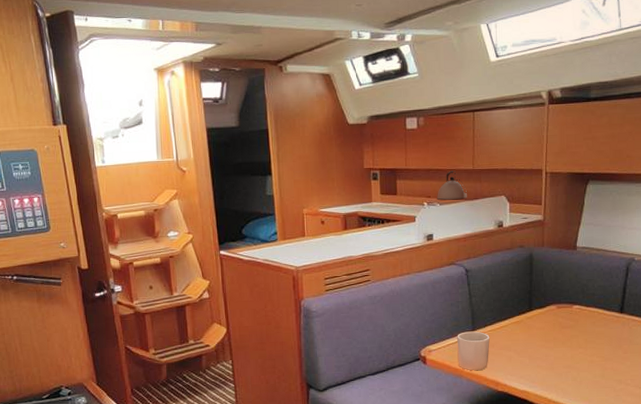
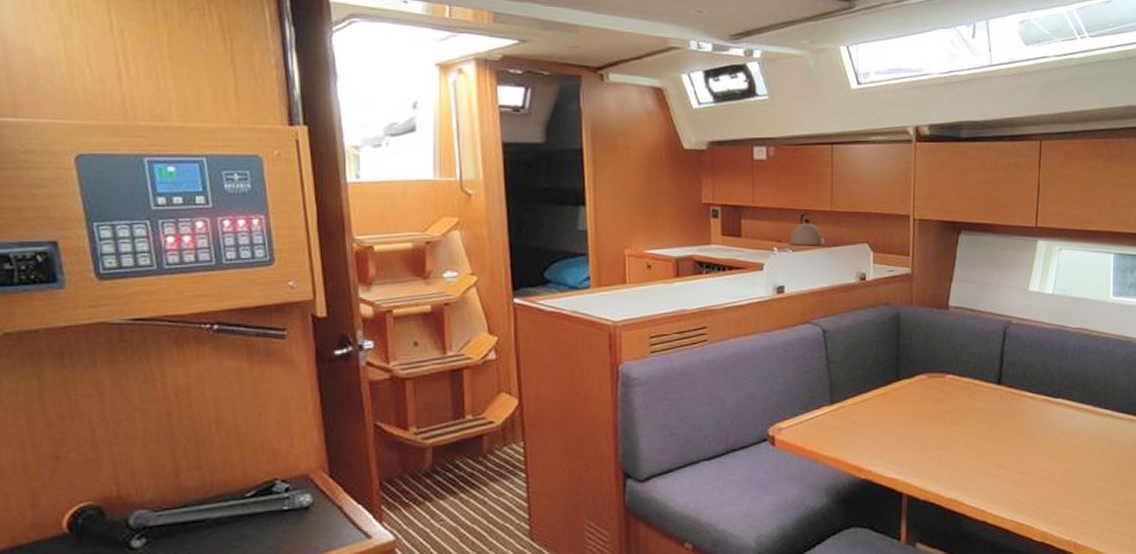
mug: present [457,331,490,371] -> none [812,405,851,454]

